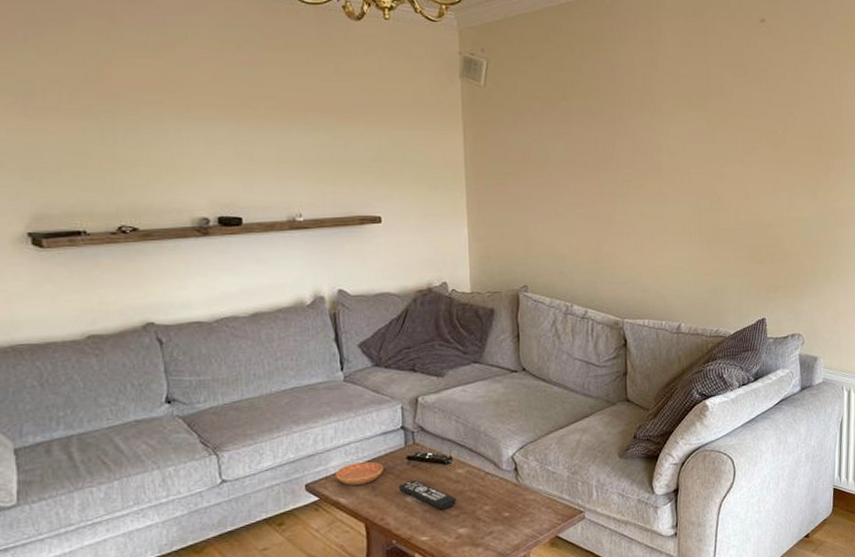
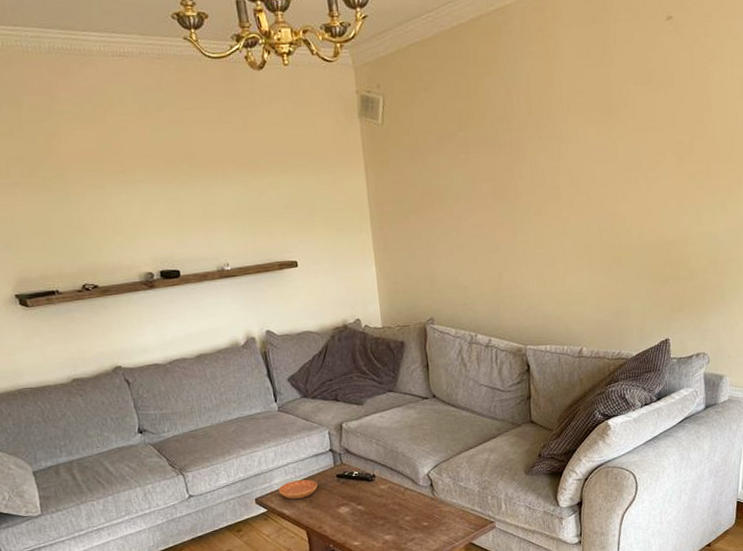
remote control: present [398,479,457,510] -> none [331,494,382,520]

